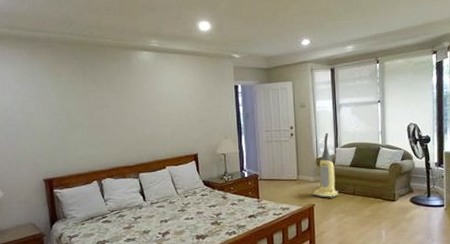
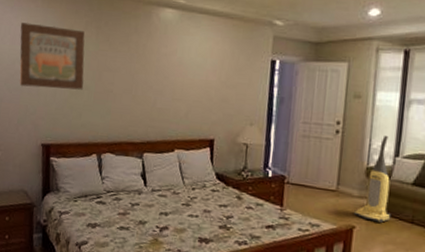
wall art: none [8,74,78,130] -> present [20,23,85,90]

